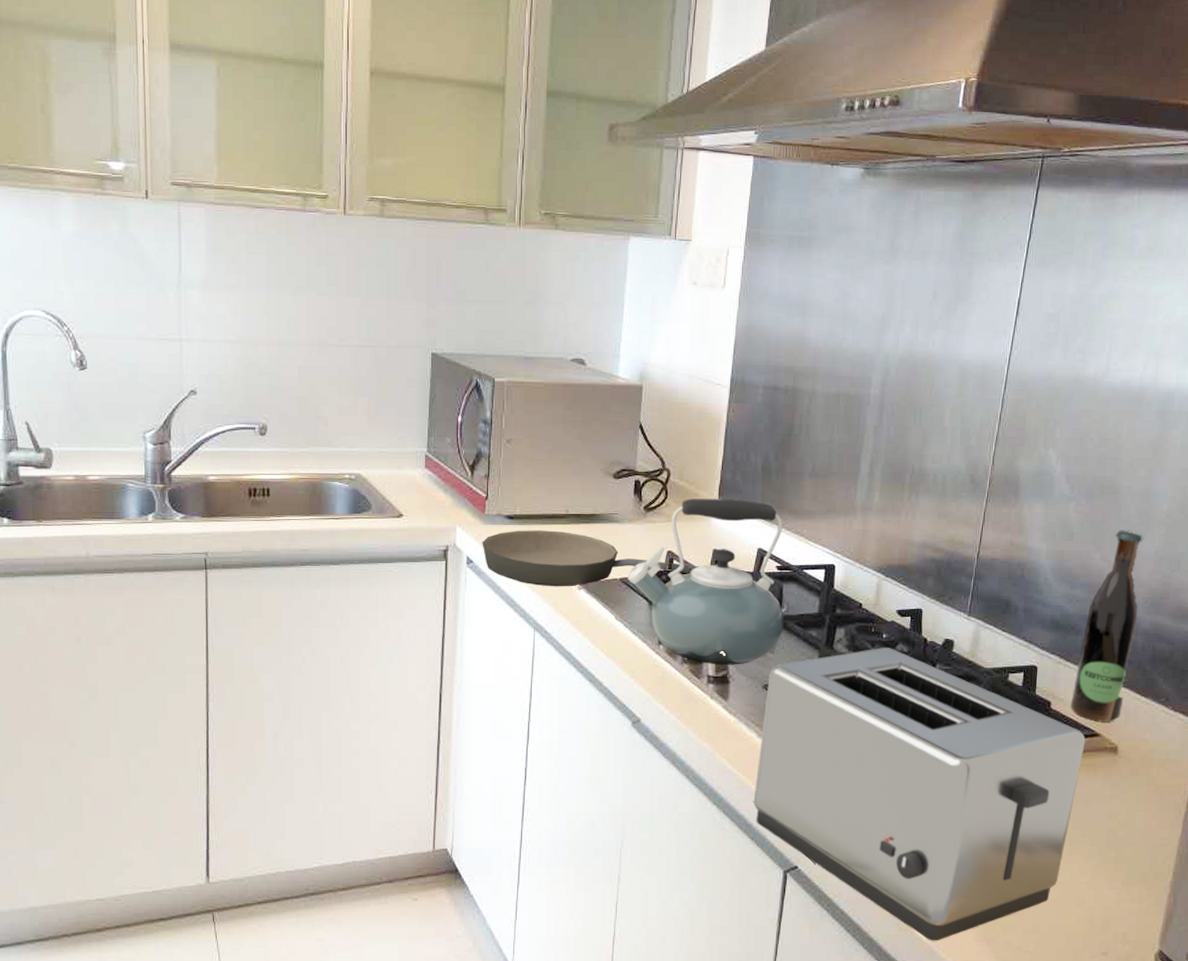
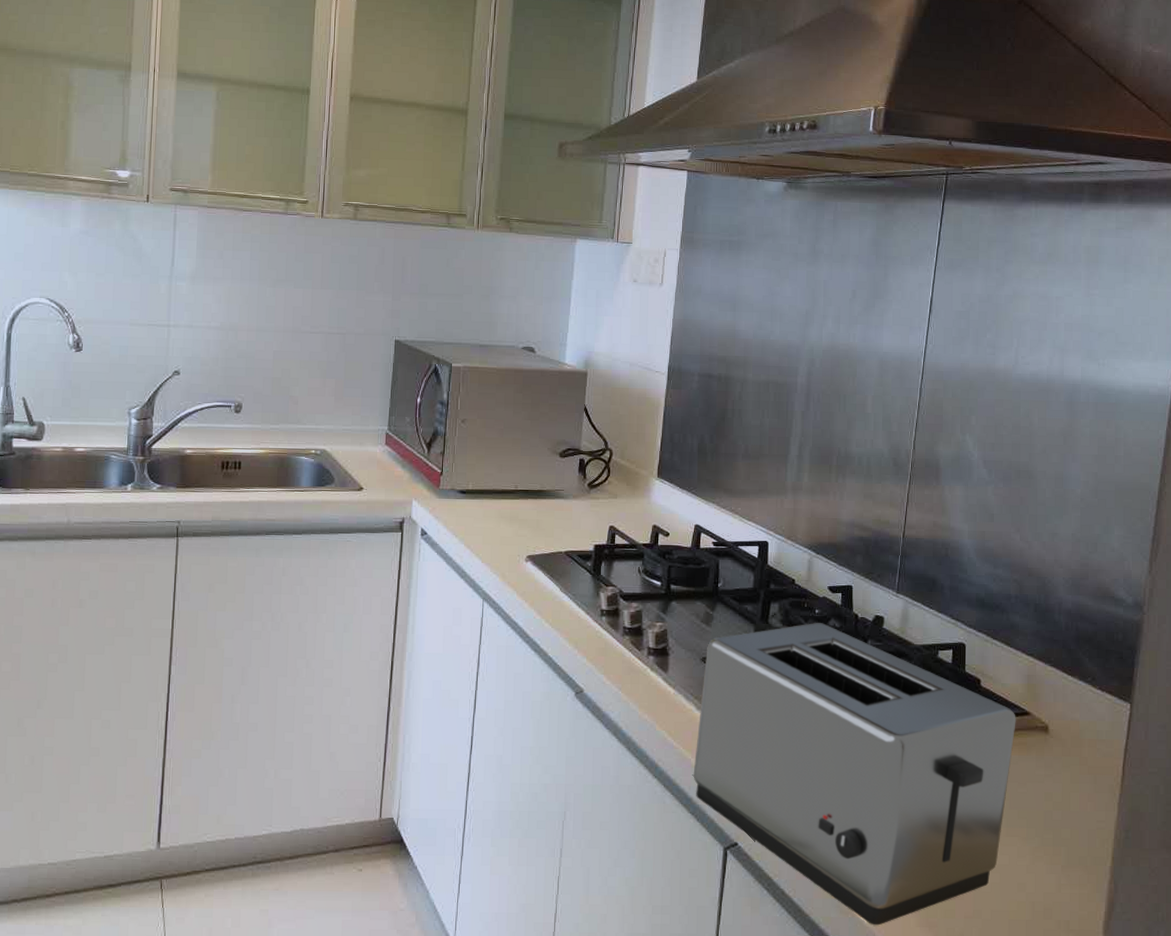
frying pan: present [482,530,699,587] -> none [436,504,639,559]
kettle: present [628,498,784,665] -> none [572,476,720,638]
bottle: present [1070,530,1144,721] -> none [999,512,1061,700]

